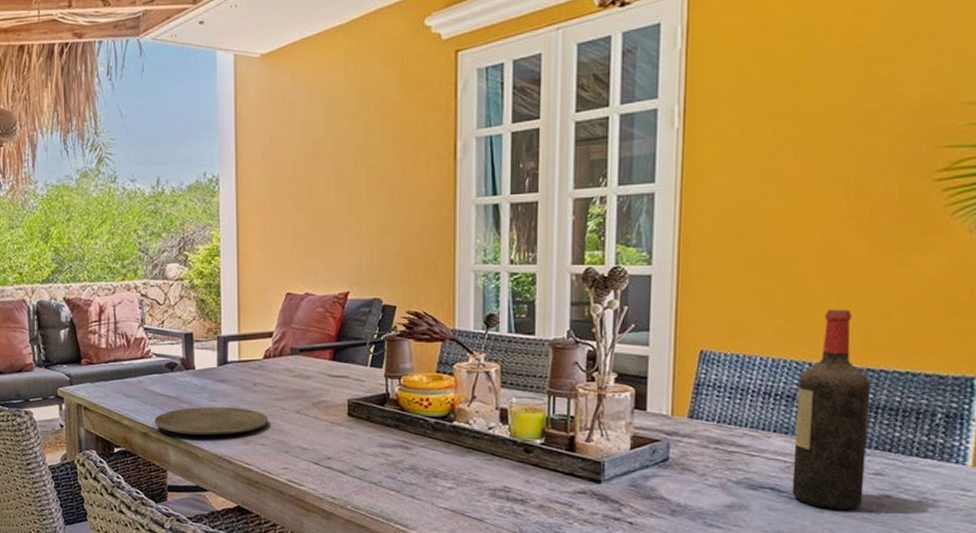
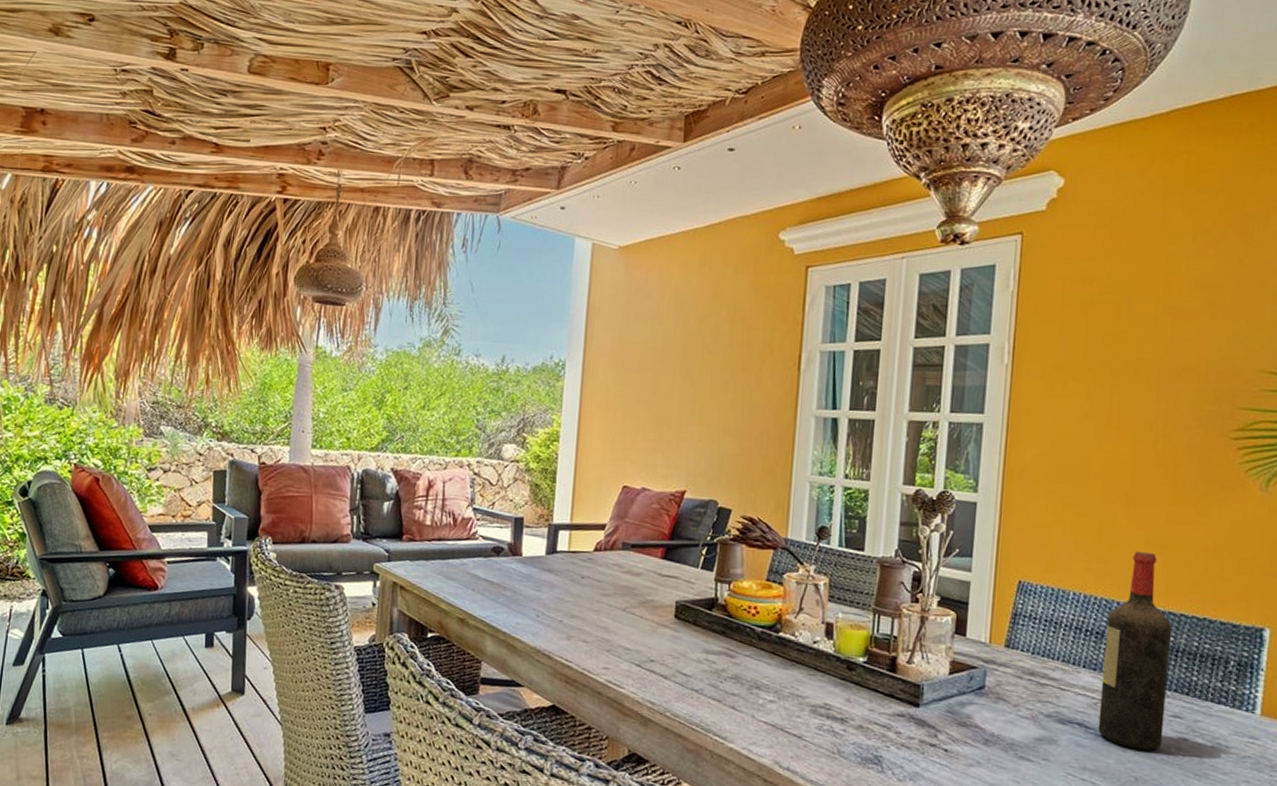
plate: present [155,406,269,435] -> none [474,596,594,628]

